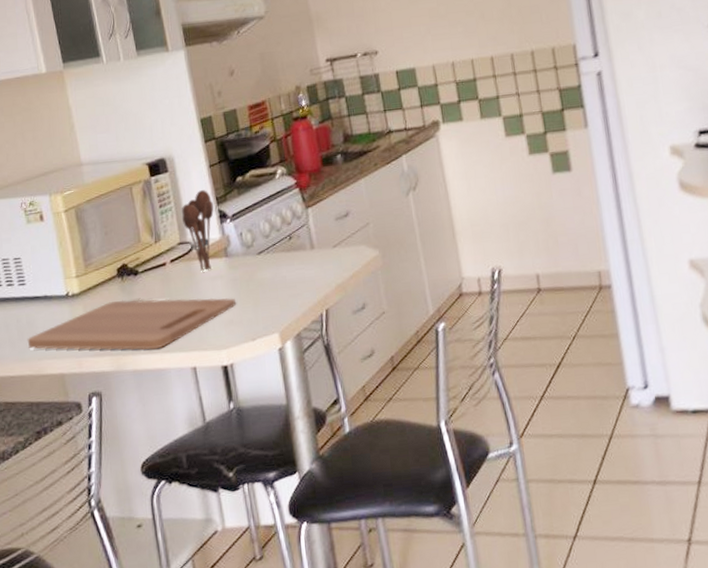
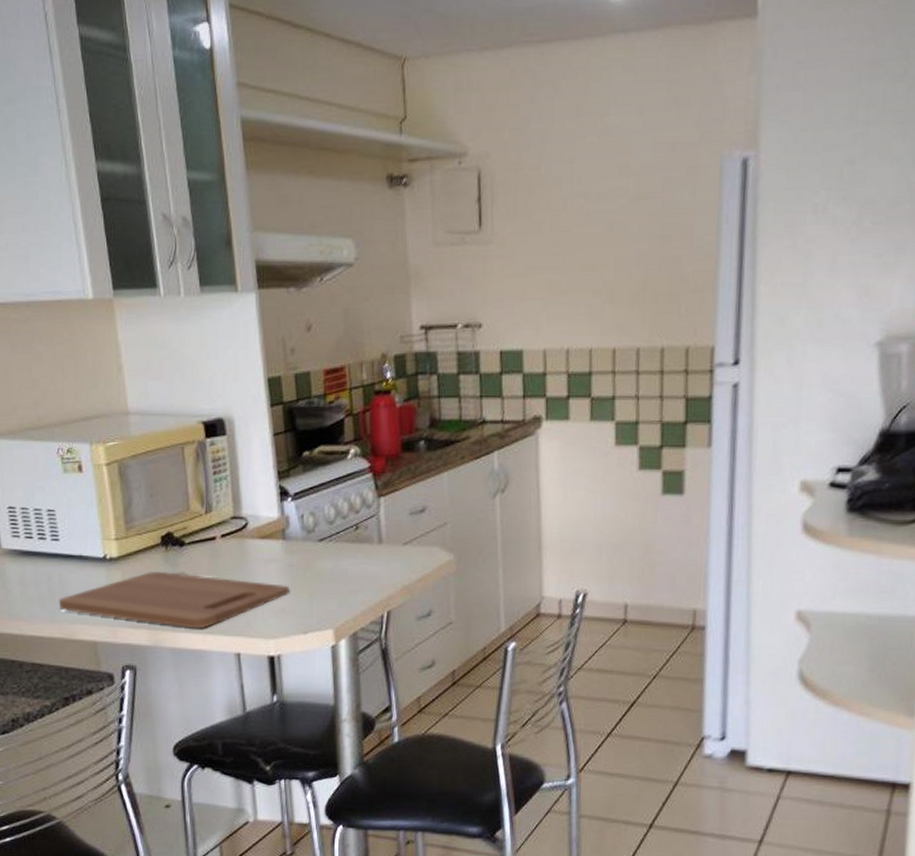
utensil holder: present [181,190,214,272] -> none [237,461,274,553]

